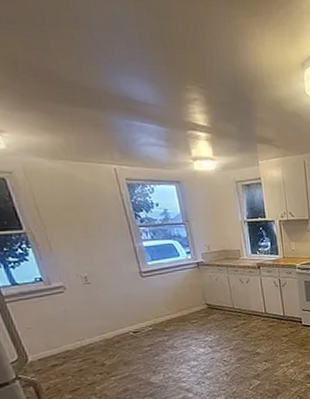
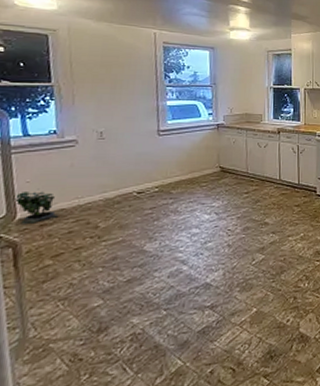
potted plant: none [20,333,65,366] -> present [13,188,58,224]

